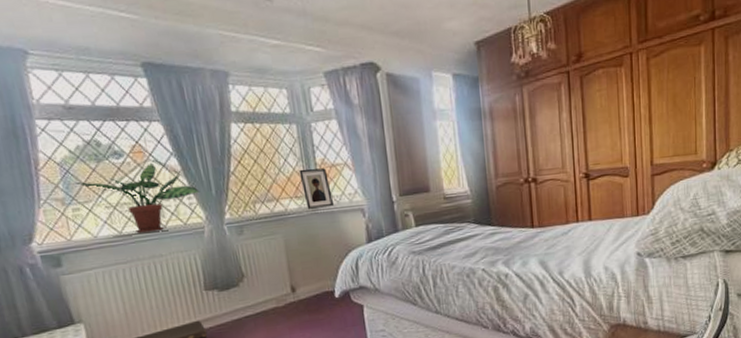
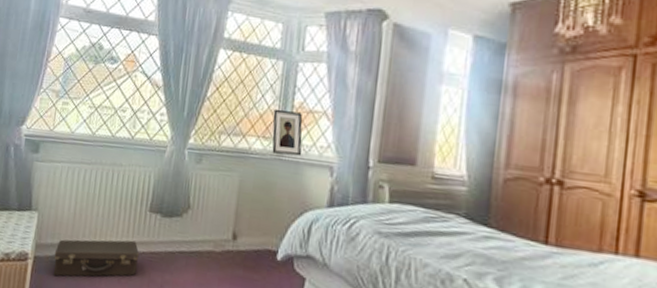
potted plant: present [74,162,200,234] -> none [71,73,173,141]

